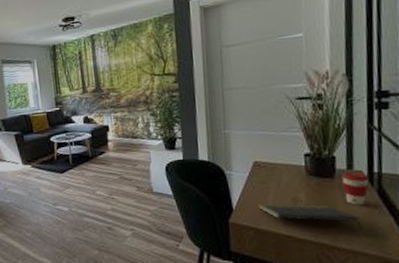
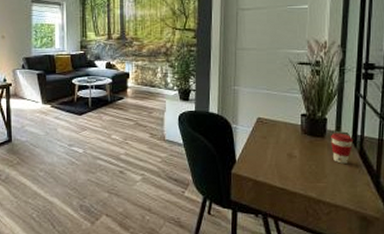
notepad: present [257,203,363,231] -> none [258,157,345,187]

